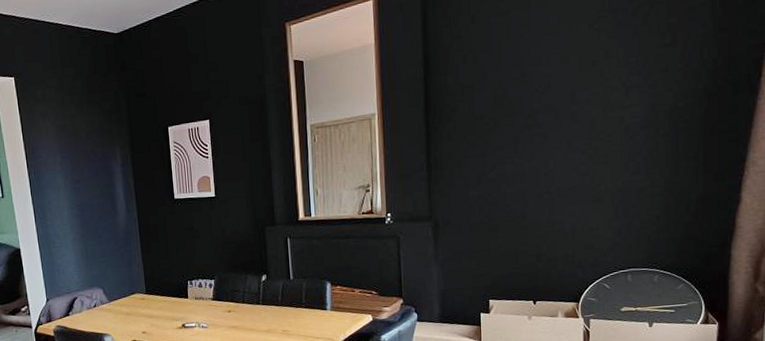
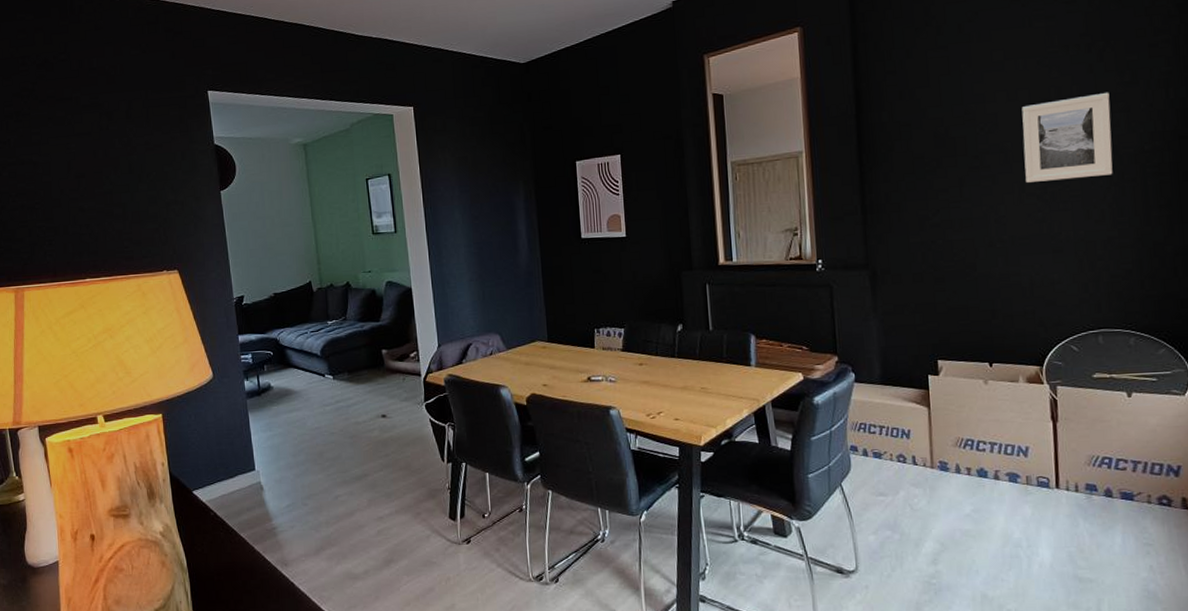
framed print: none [572,53,651,139] -> present [1021,92,1113,183]

